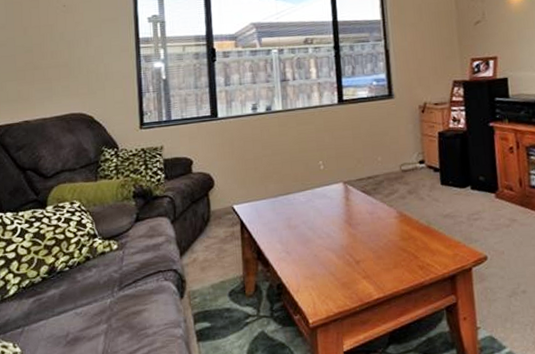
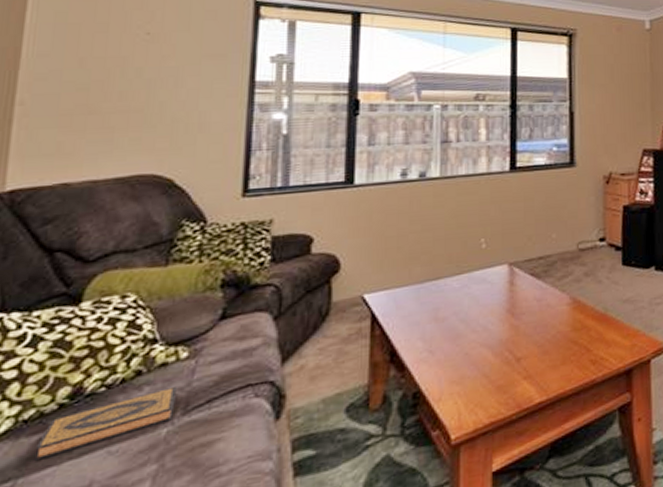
hardback book: none [32,269,113,315] -> present [34,386,176,461]

